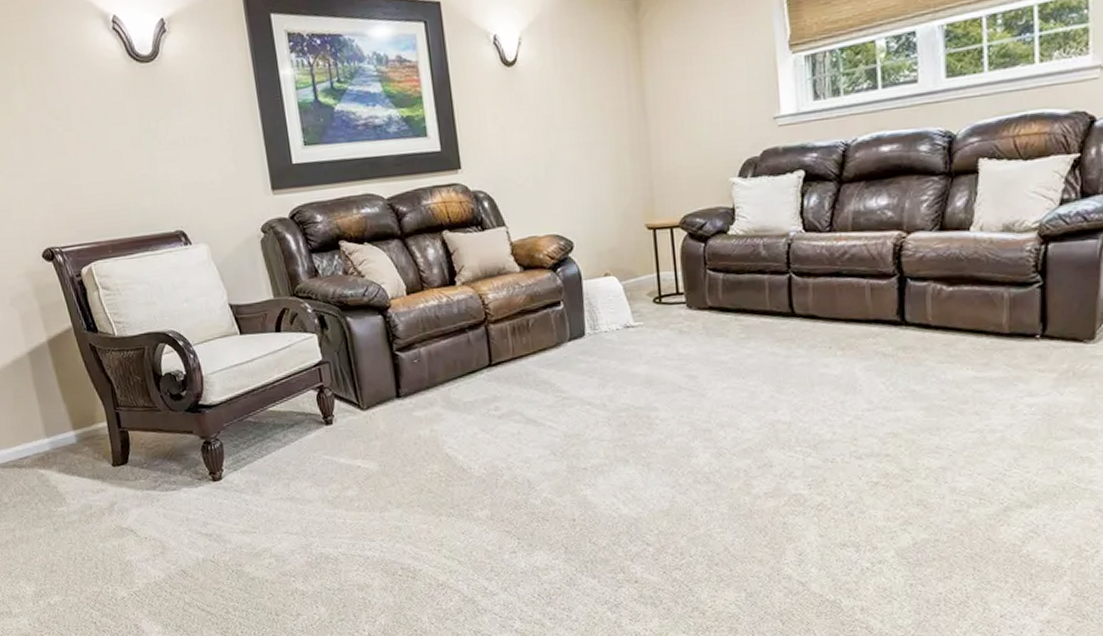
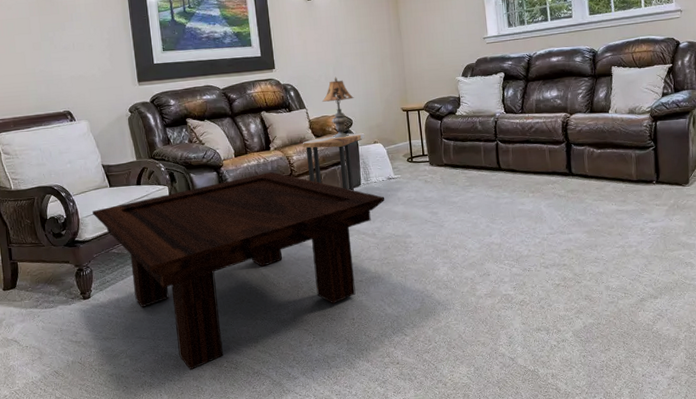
coffee table: none [219,316,619,578] -> present [92,172,384,370]
side table: none [500,260,592,344] -> present [302,132,365,191]
table lamp: none [530,179,576,268] -> present [322,76,354,138]

